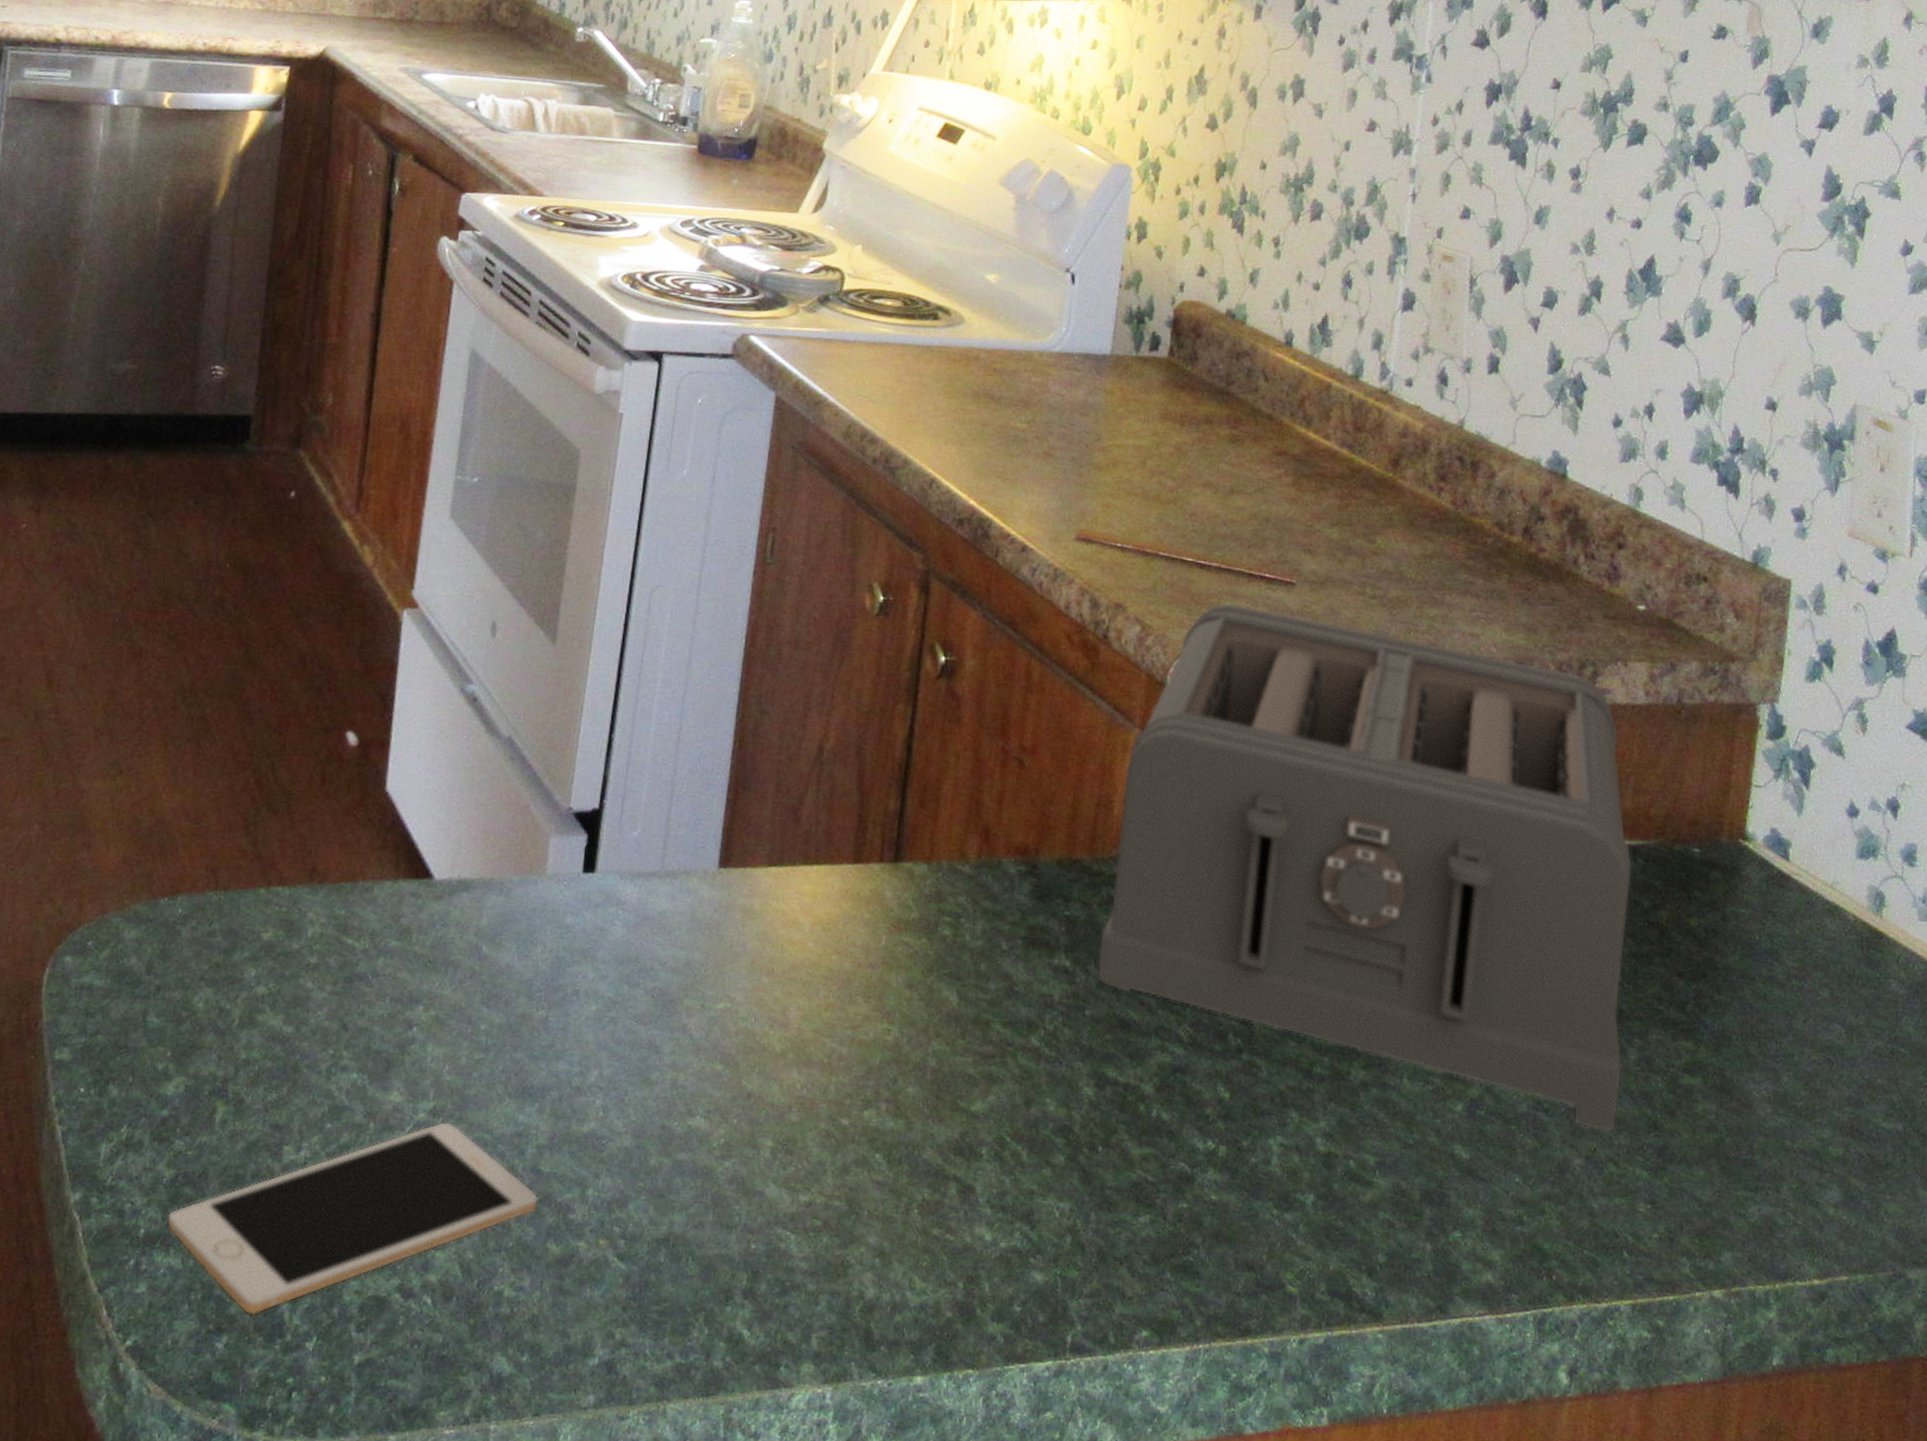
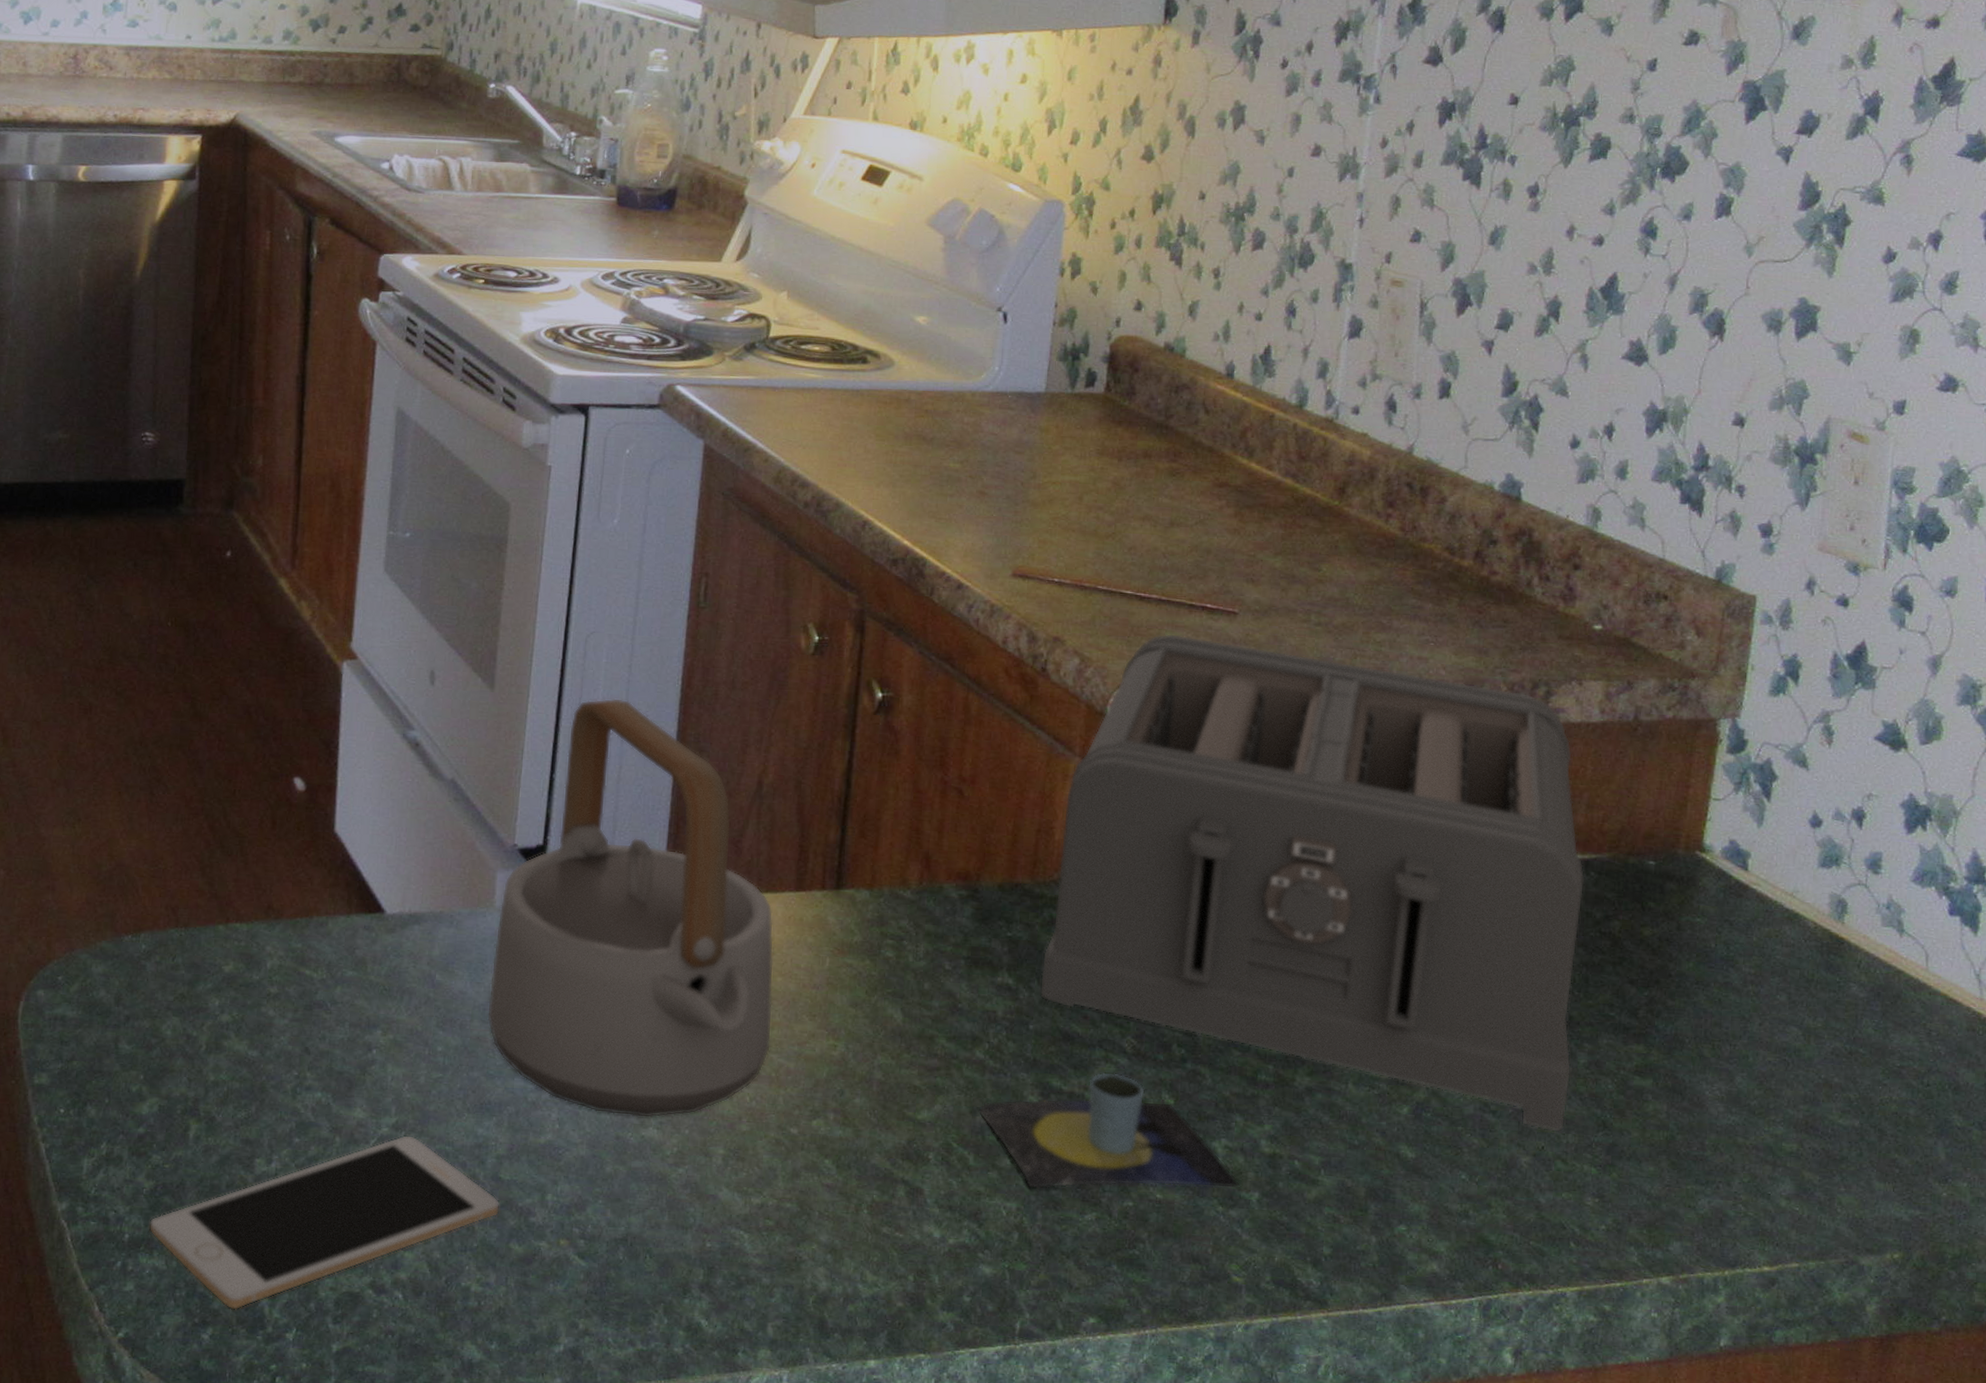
teapot: none [533,655,831,1106] -> present [486,698,774,1118]
mug: none [1032,1062,1297,1191] -> present [978,1072,1242,1189]

